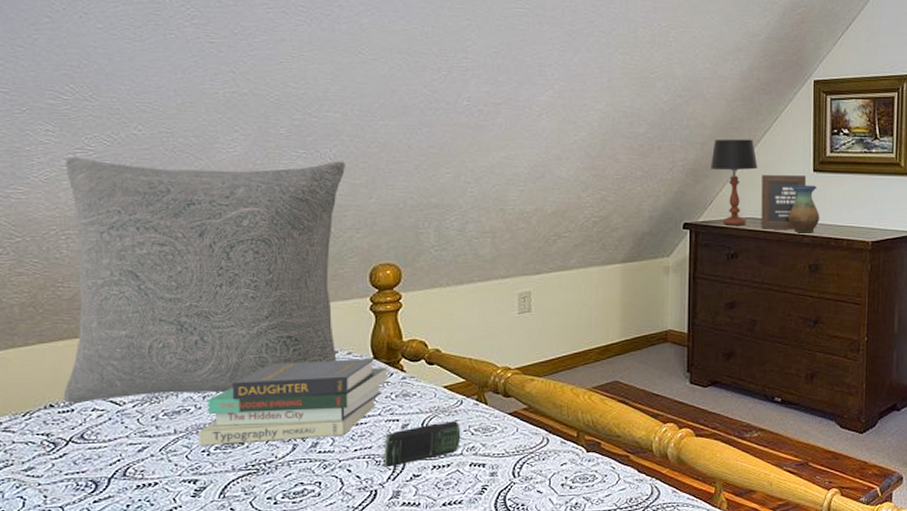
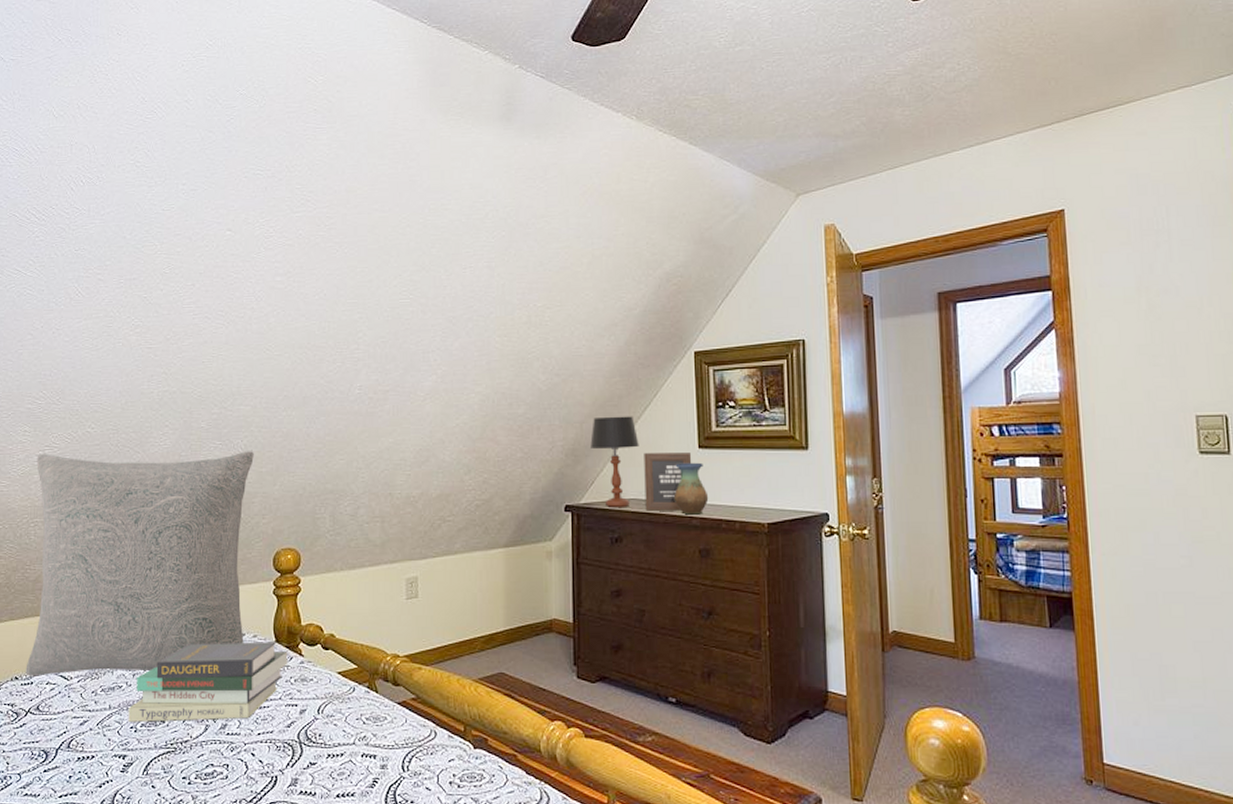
mobile phone: present [383,421,461,468] -> none [283,709,354,754]

